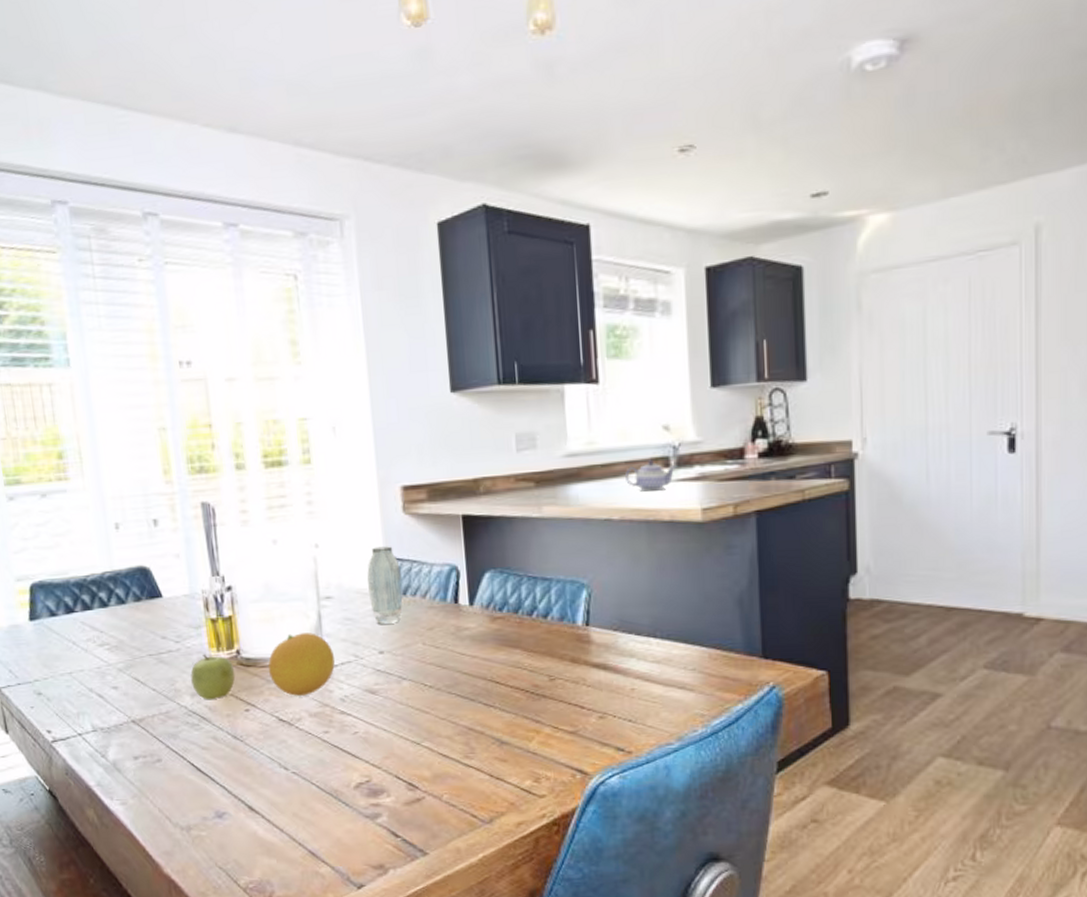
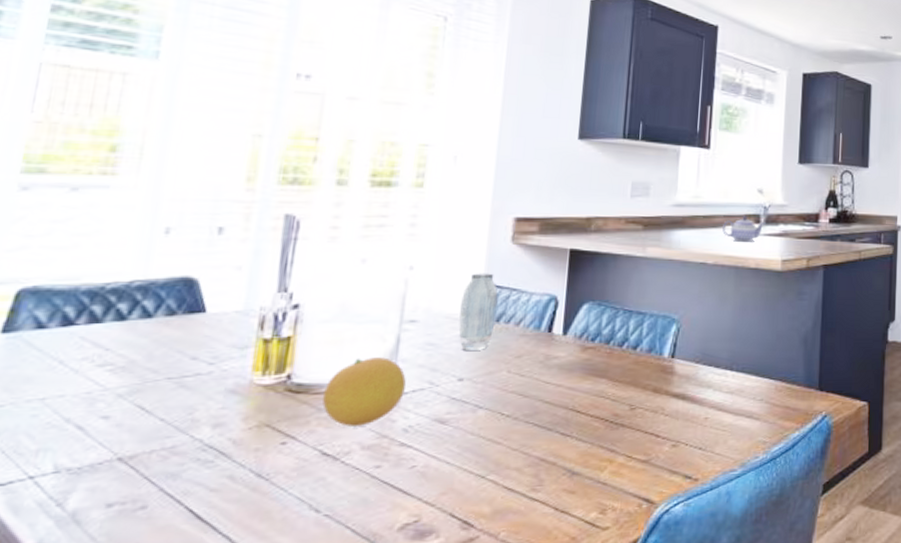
fruit: present [190,654,236,700] -> none [217,378,280,432]

